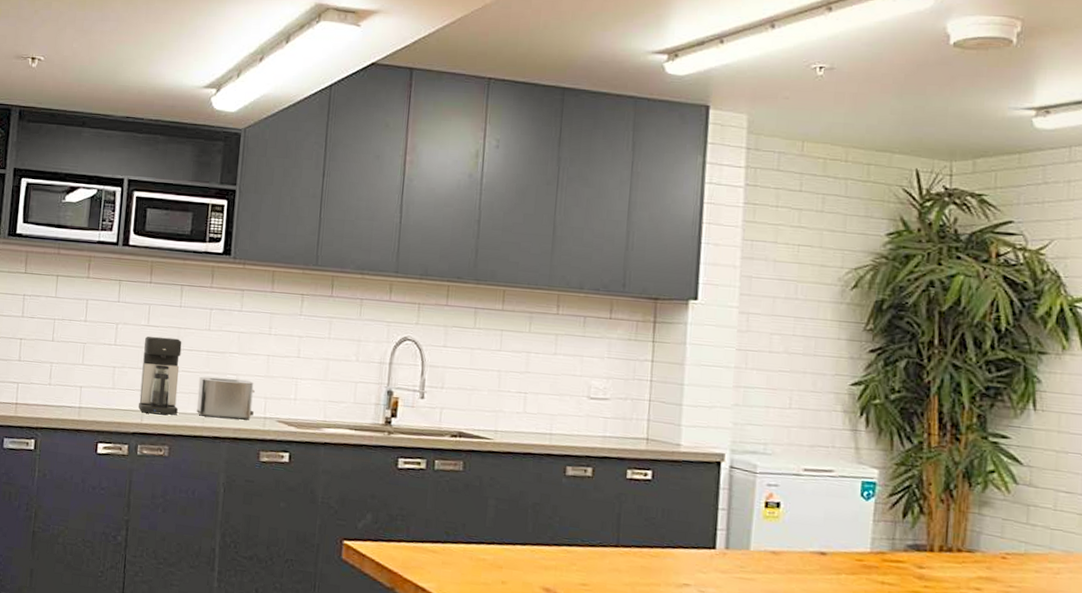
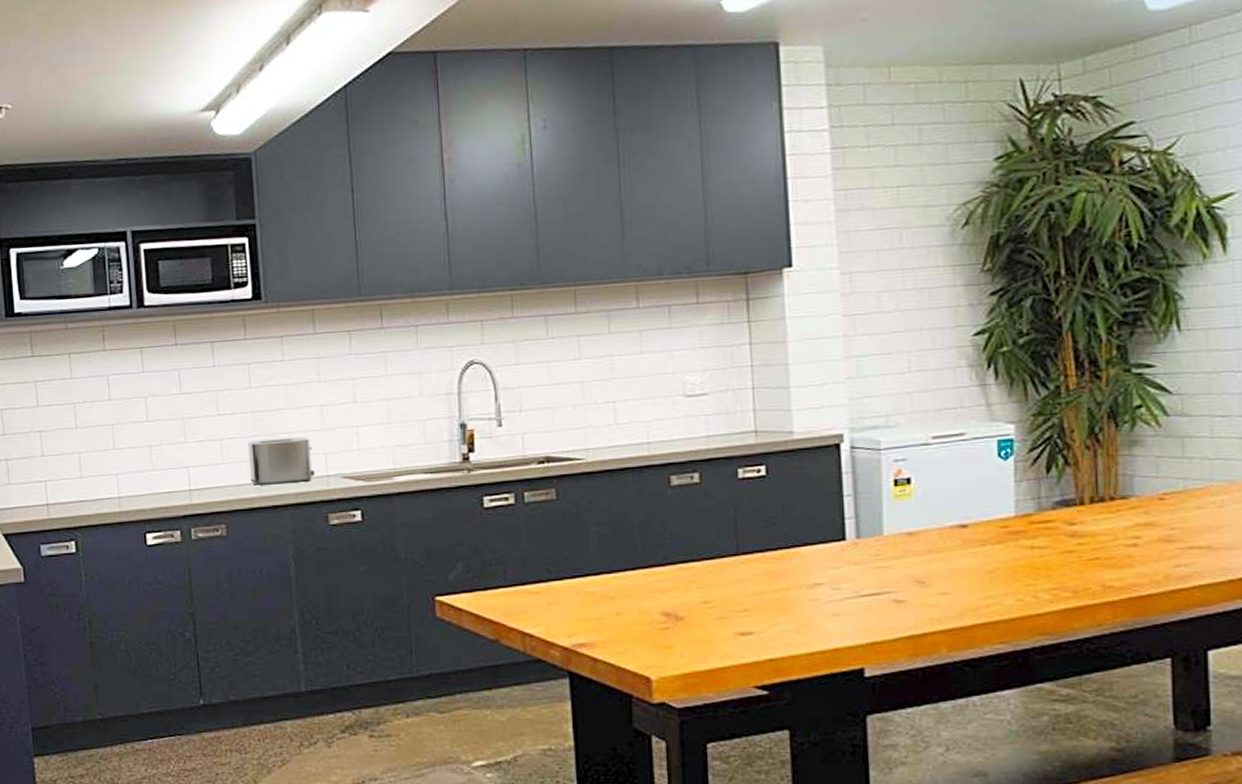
coffee maker: present [138,336,182,415] -> none [180,403,230,492]

